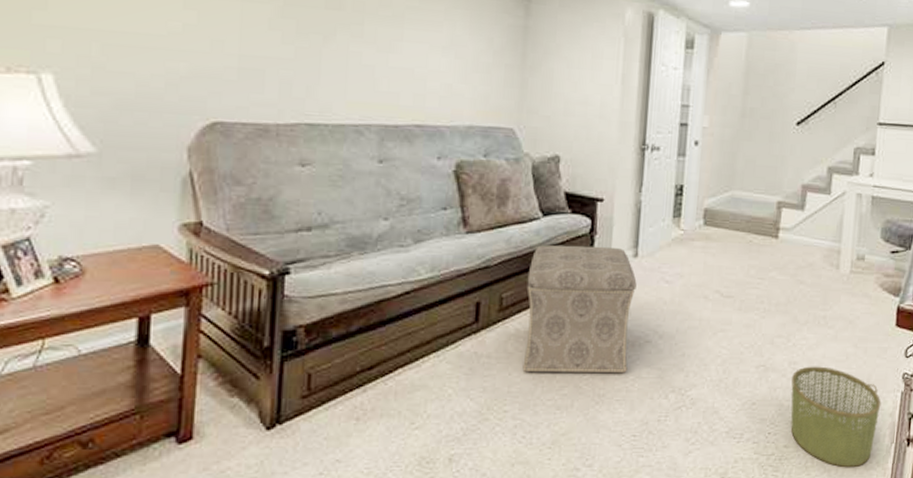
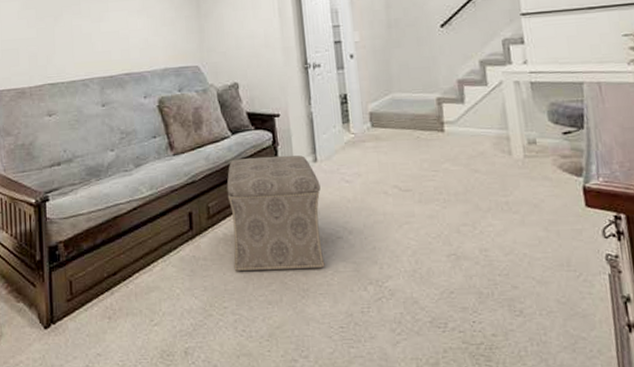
basket: present [790,366,882,468] -> none [486,252,590,357]

